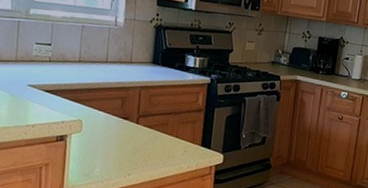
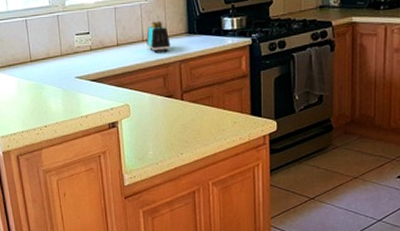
toaster: none [109,46,134,77] -> present [146,21,171,52]

